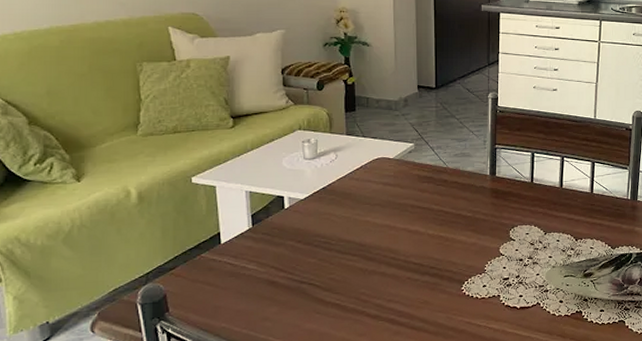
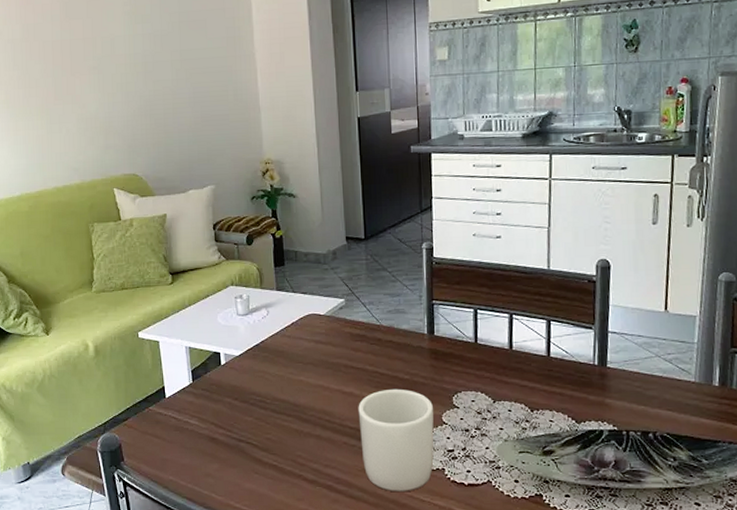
mug: none [423,225,493,321] -> present [358,388,434,493]

